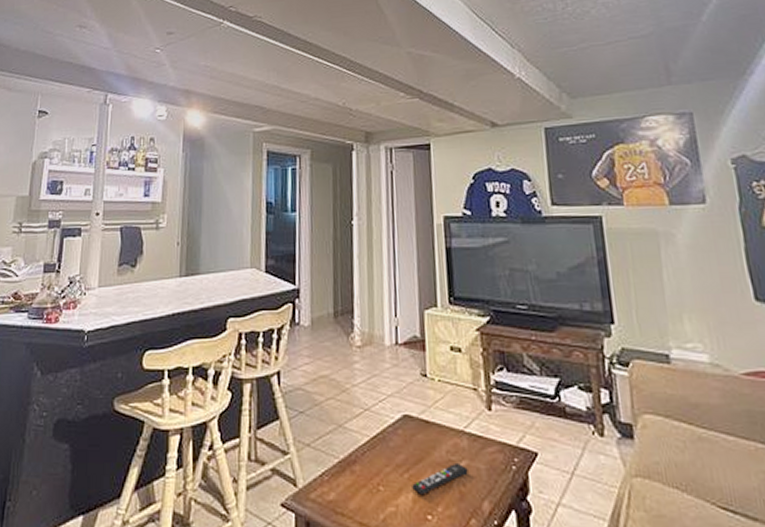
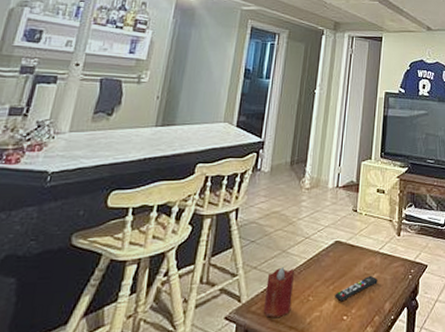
candle: none [324,446,359,509] -> present [263,267,295,318]

